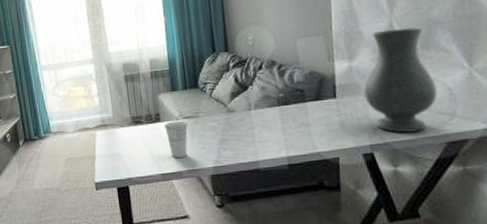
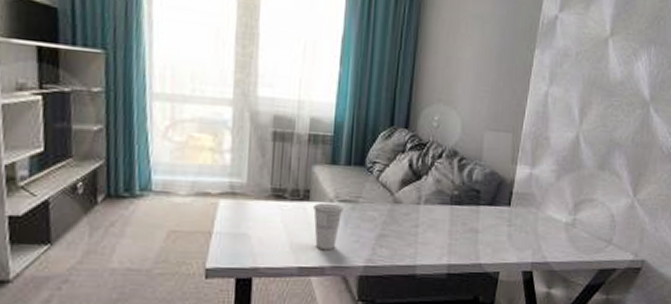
vase: present [364,27,438,134] -> none [537,142,604,256]

